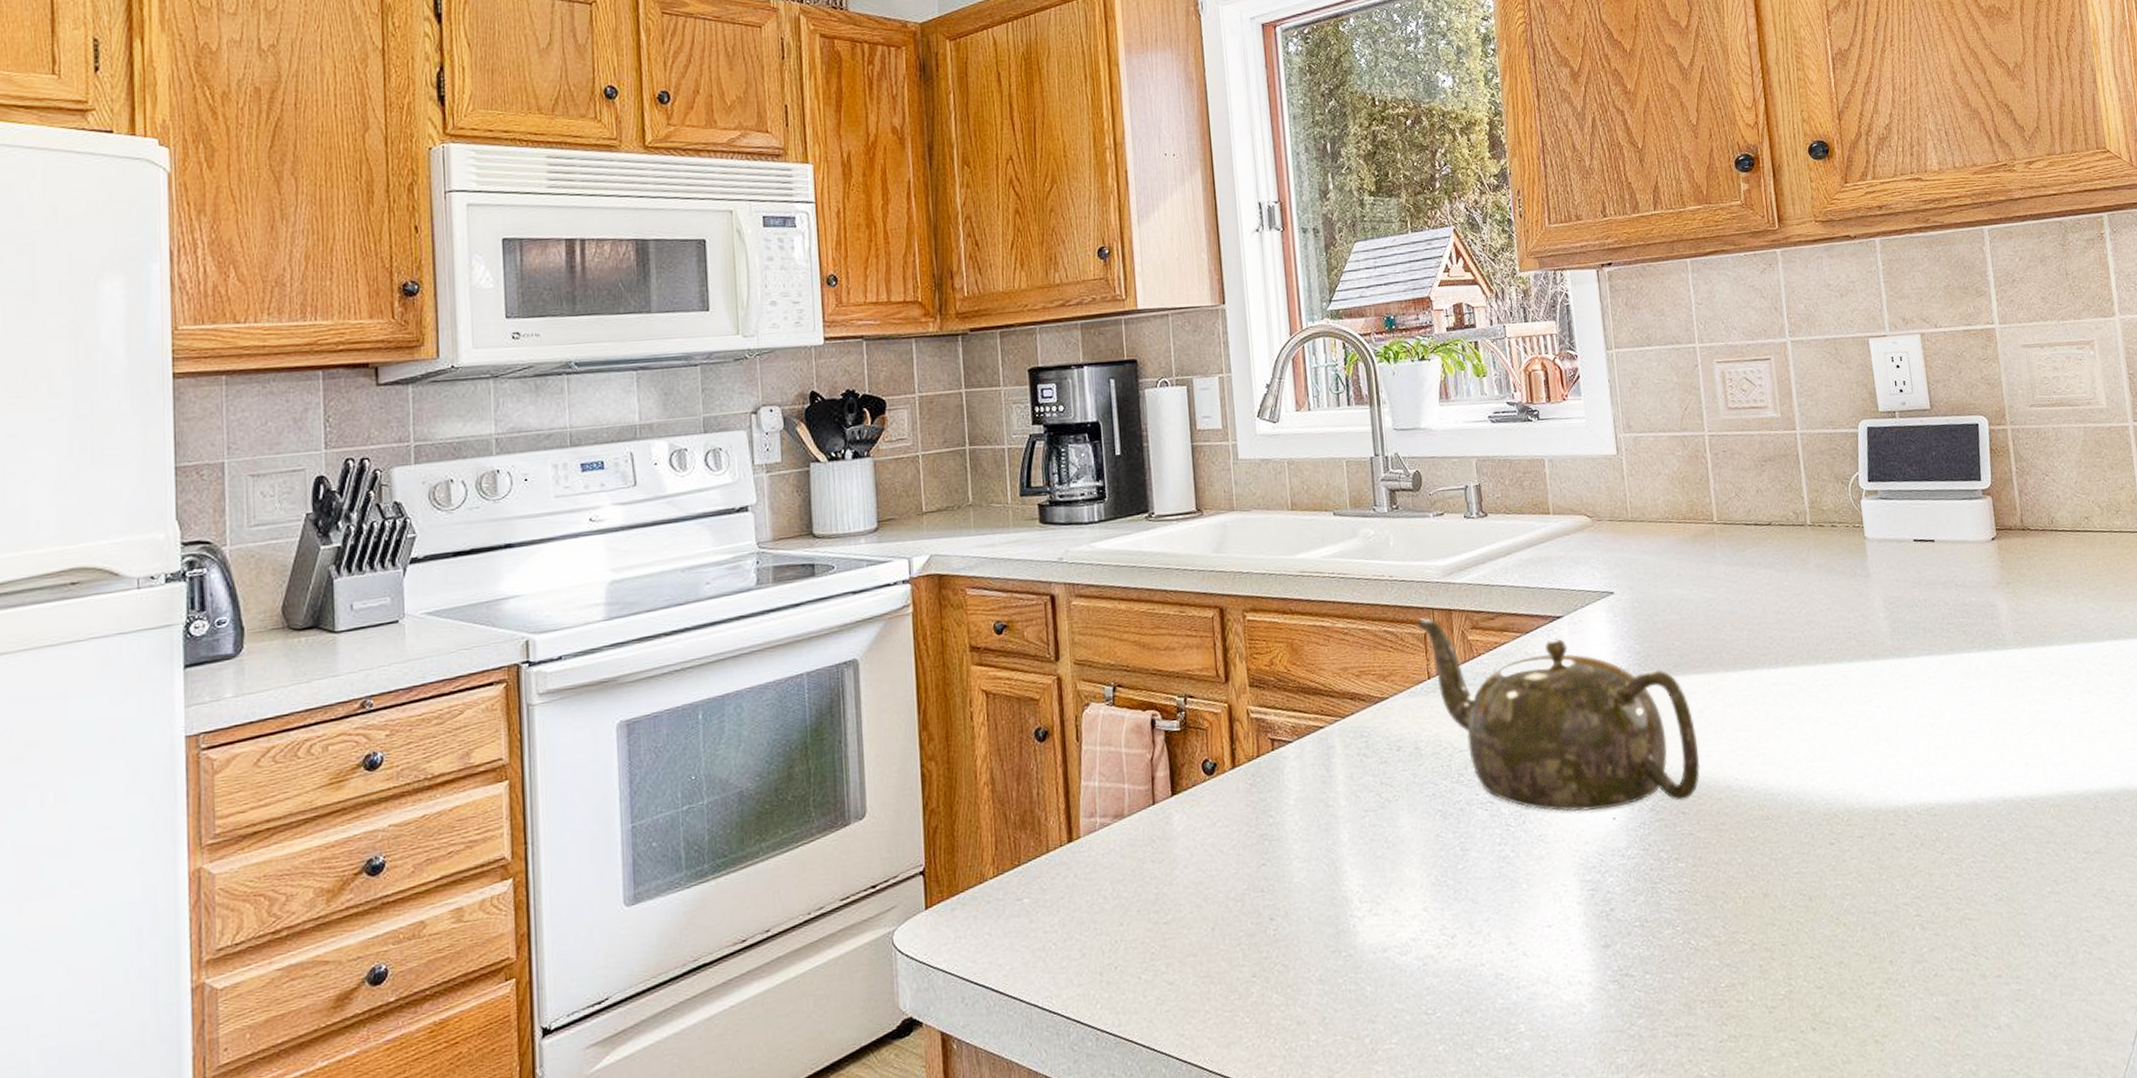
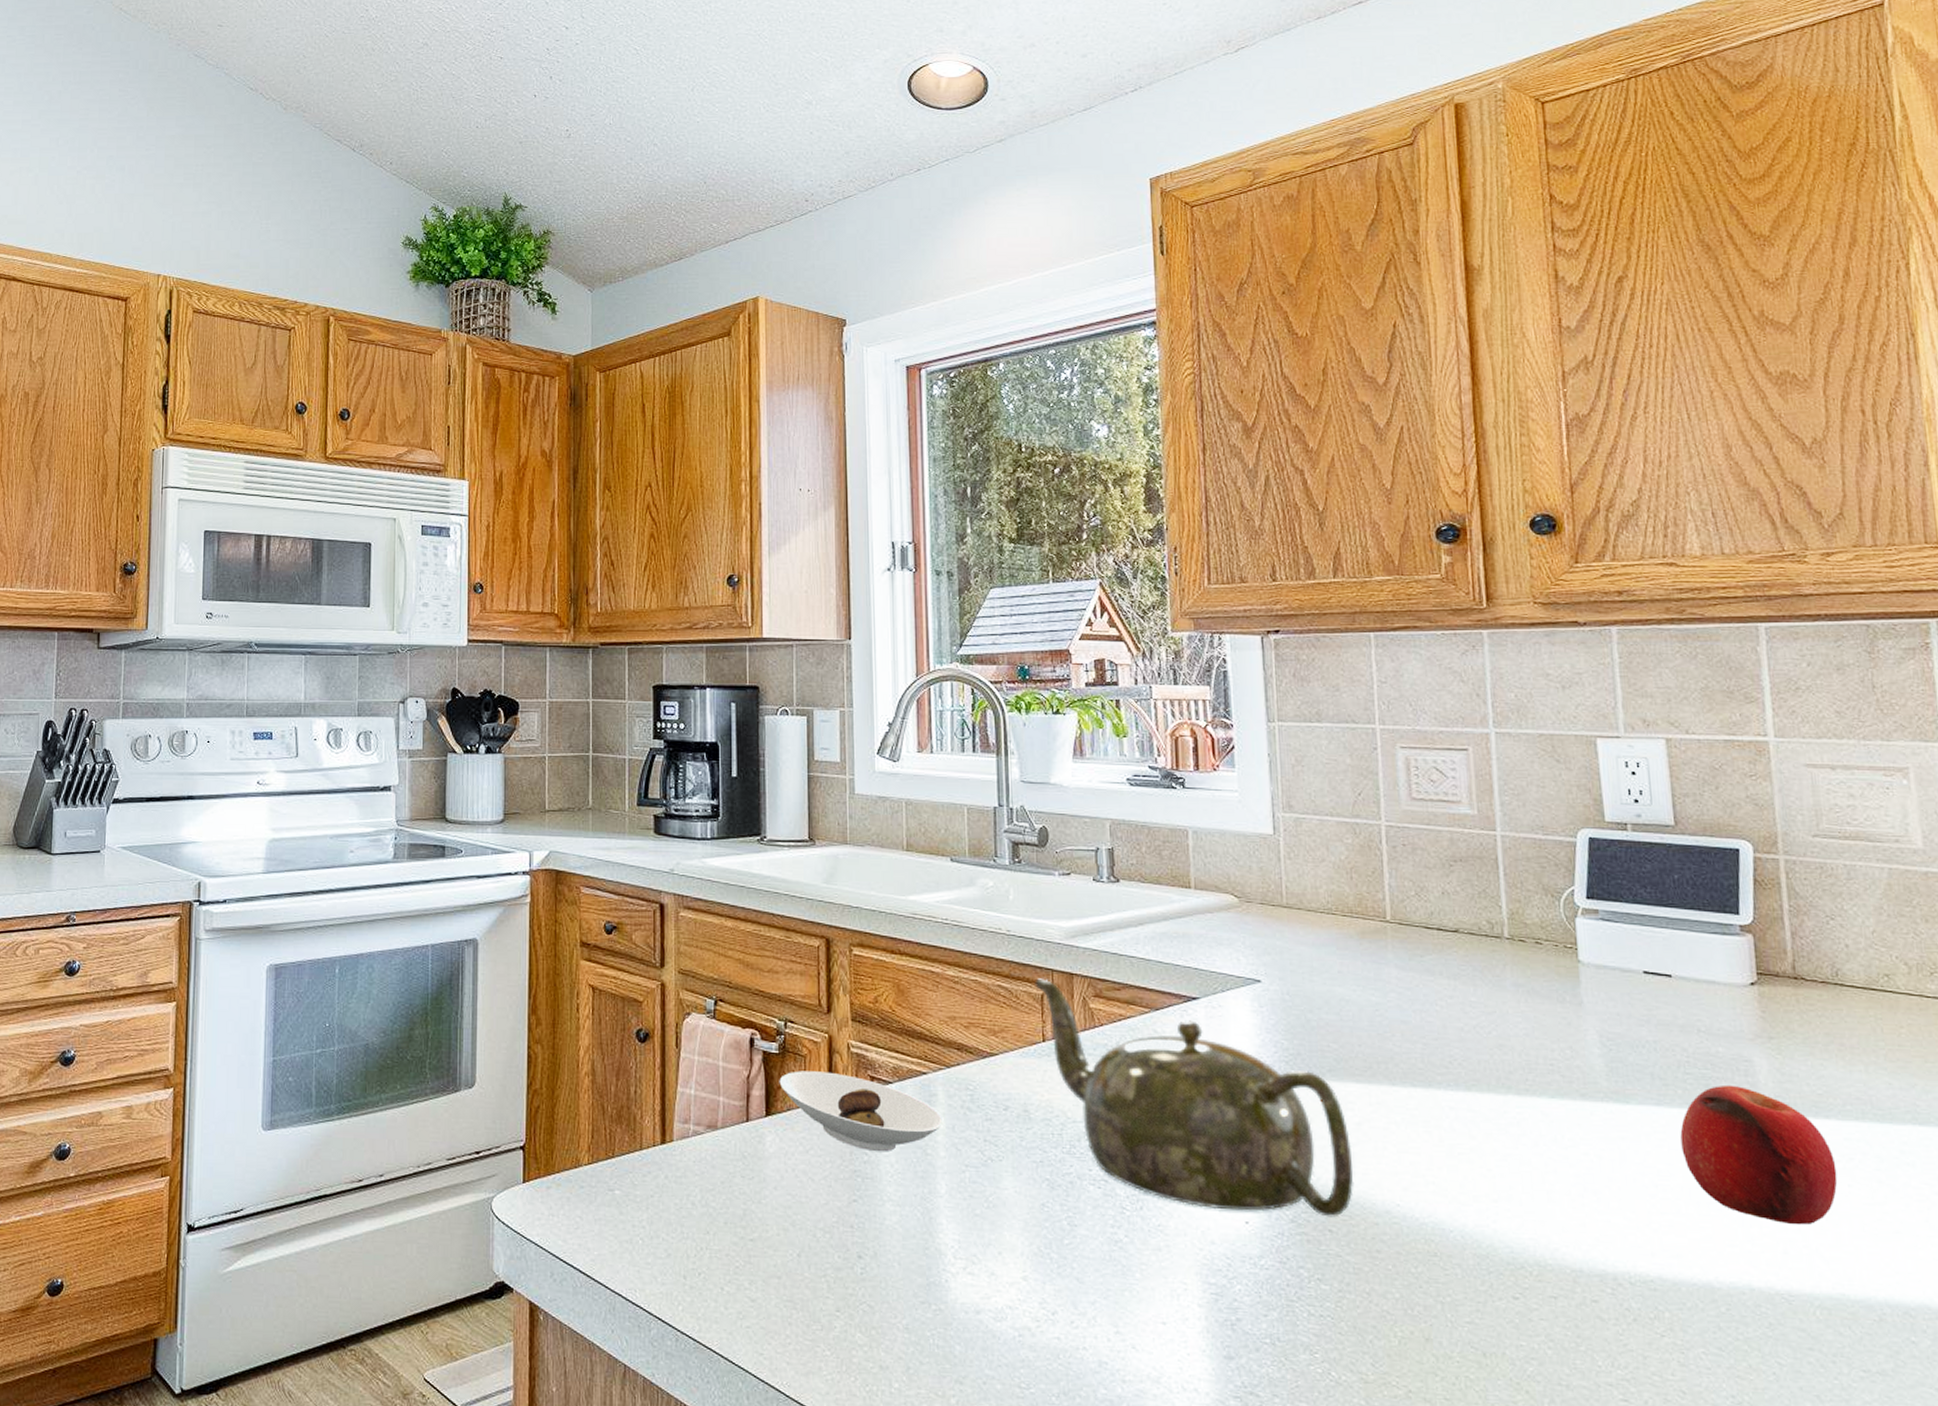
saucer: none [1182,741,1343,813] -> present [779,1071,944,1152]
fruit: none [1947,628,2061,740] -> present [1680,1084,1838,1225]

